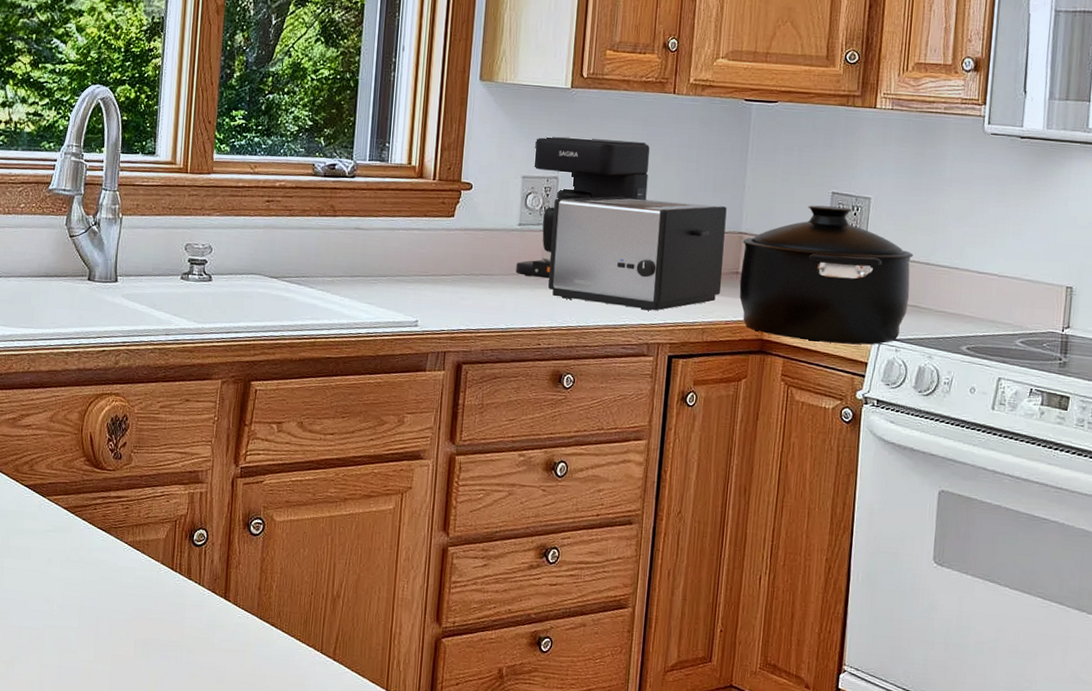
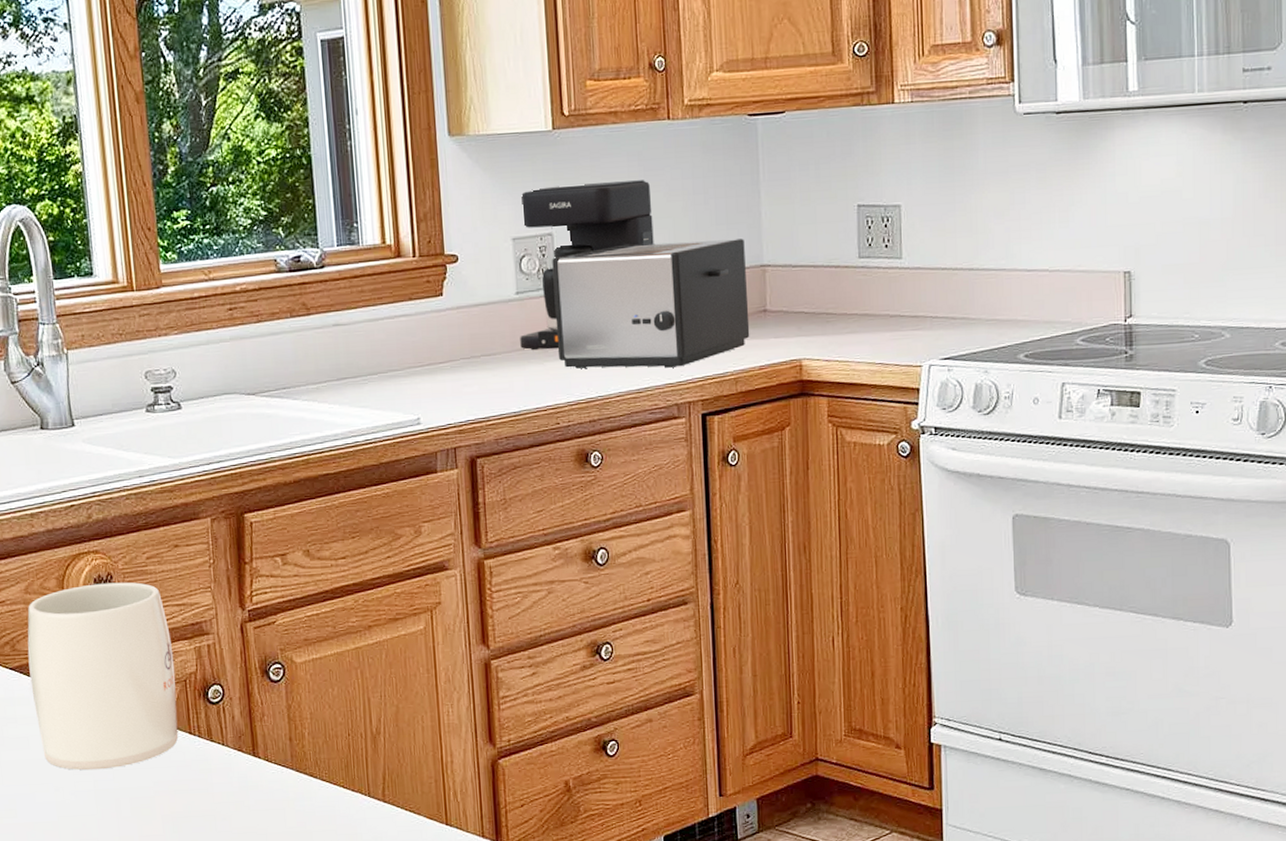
mug: none [40,422,170,590] -> present [27,582,179,771]
saucepan: present [739,205,913,345] -> none [766,220,956,375]

